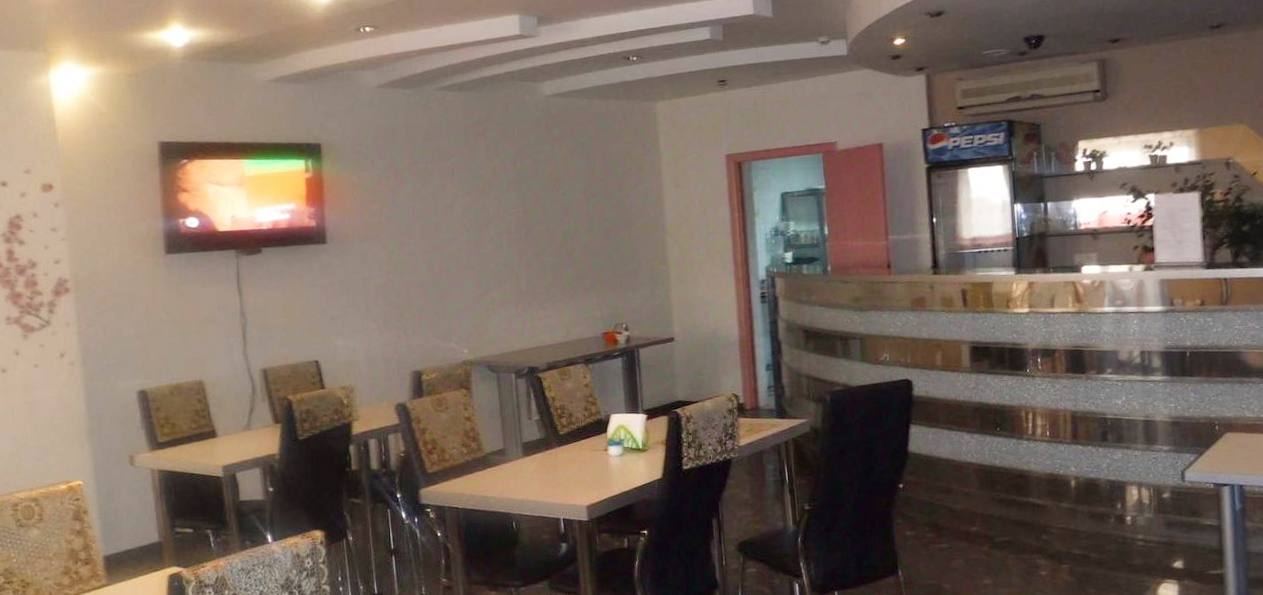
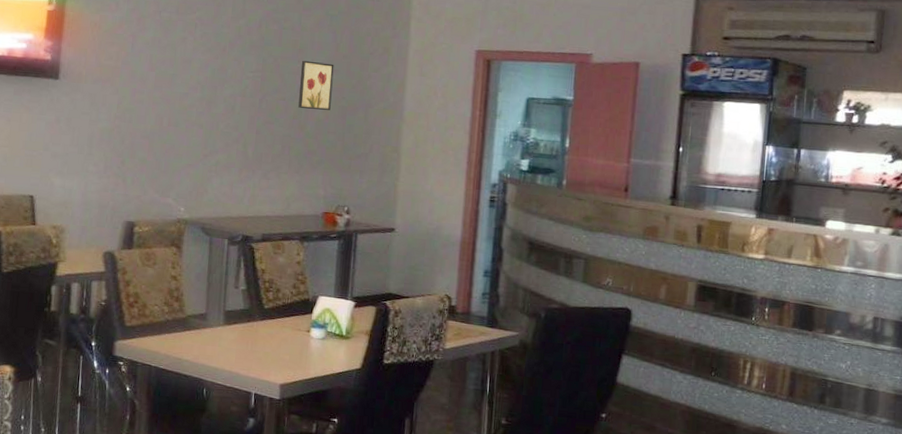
wall art: none [560,188,595,236] -> present [298,60,334,110]

